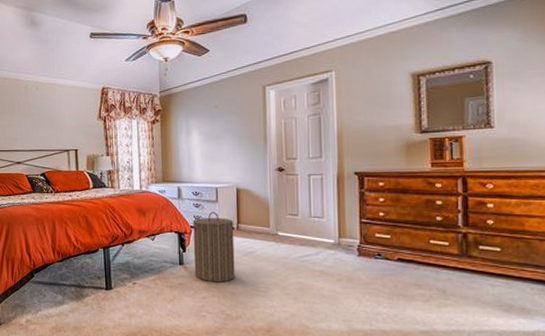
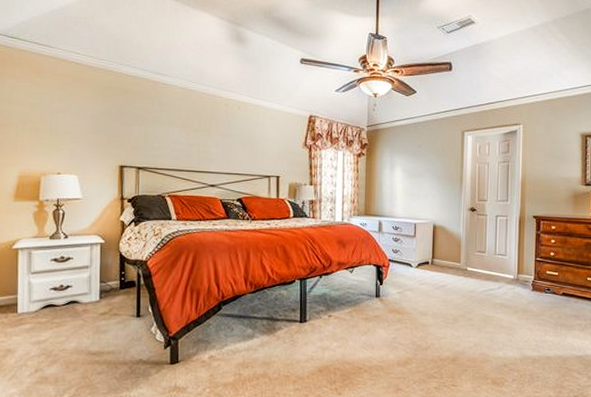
laundry hamper: present [193,212,235,283] -> none [389,246,429,315]

